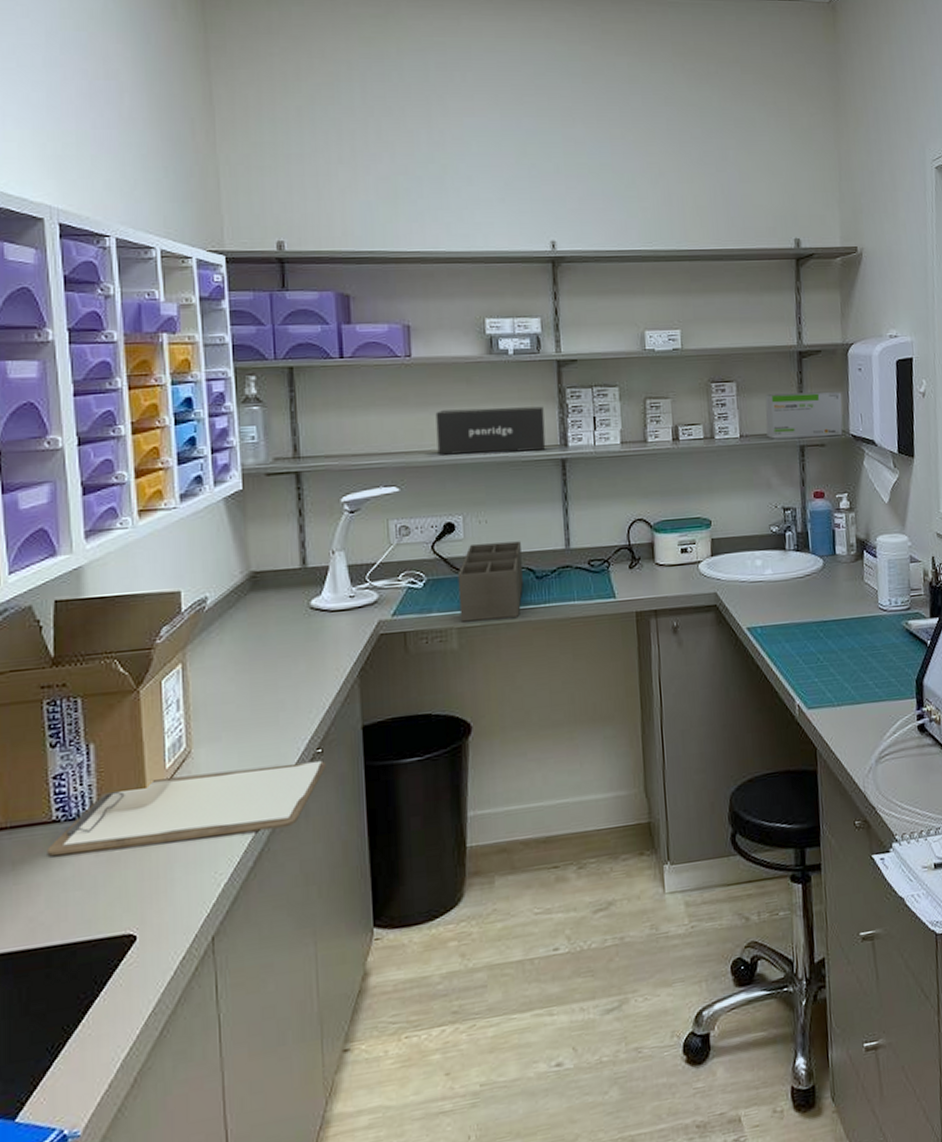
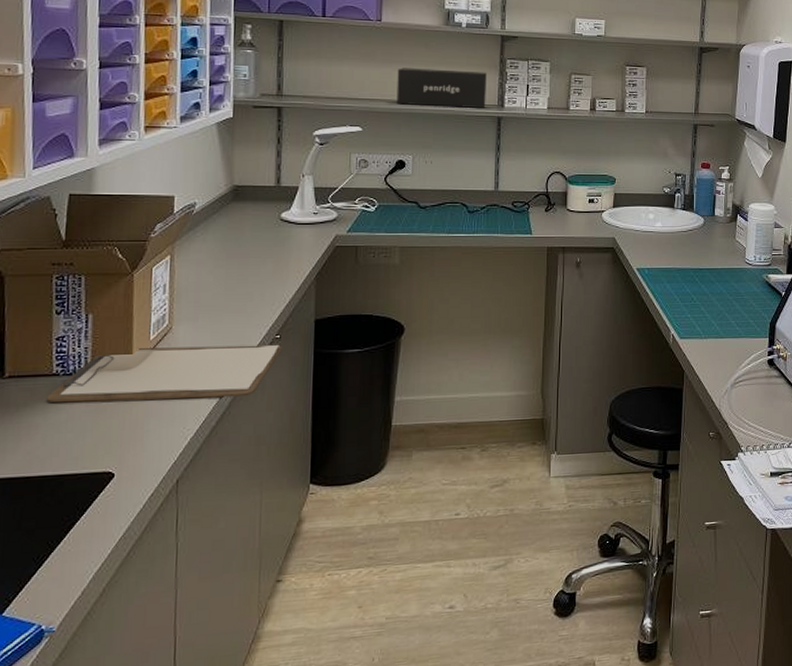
desk organizer: present [457,541,523,622] -> none [403,180,458,243]
medicine box: present [765,391,843,439] -> none [668,79,732,120]

